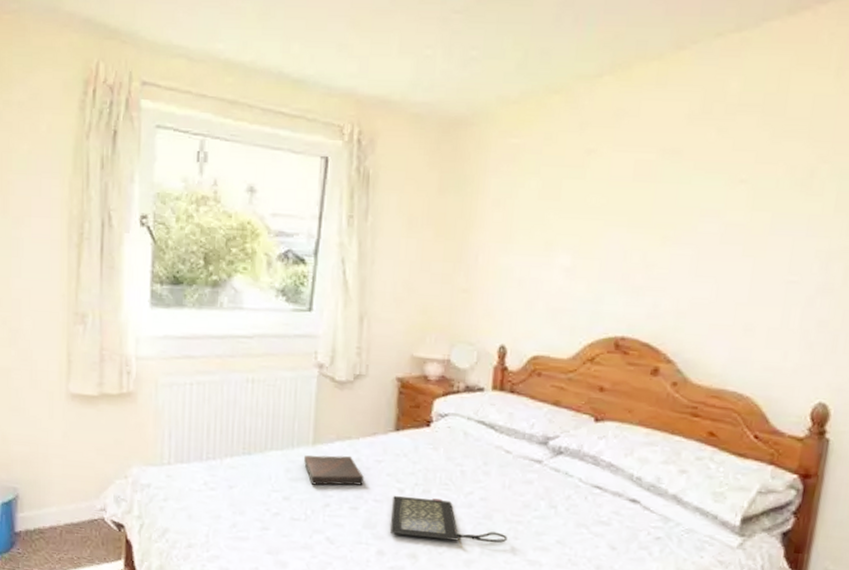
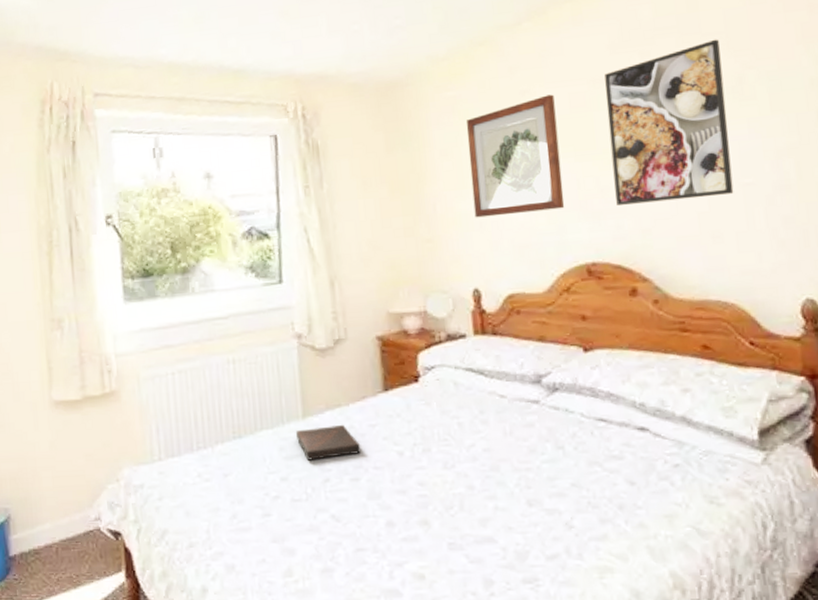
clutch bag: present [390,495,507,548] -> none [393,456,520,506]
wall art: none [515,158,620,279] -> present [466,94,565,218]
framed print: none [658,125,801,289] -> present [604,39,734,205]

